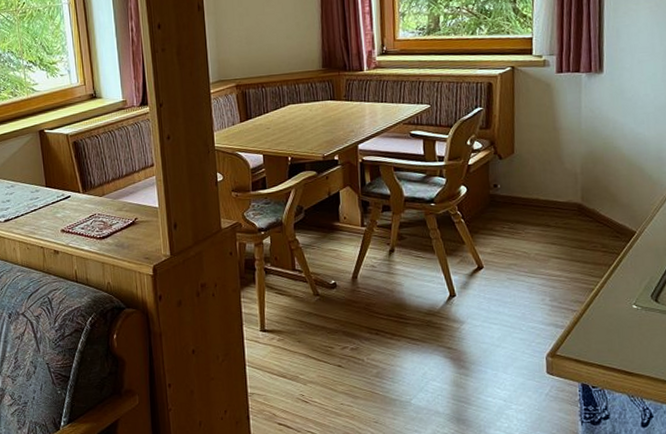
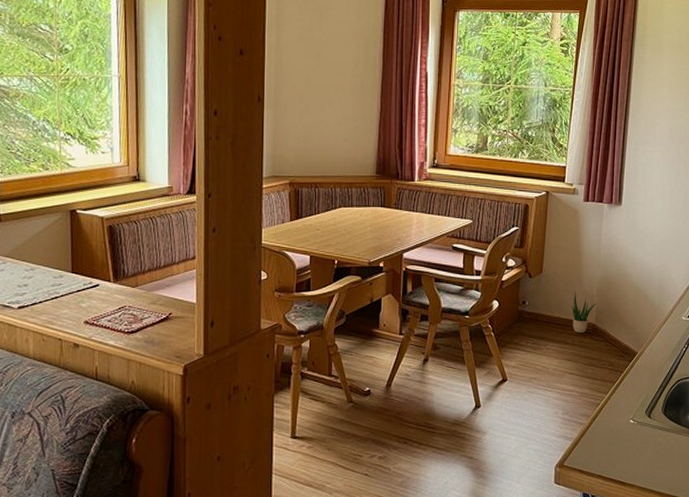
potted plant: none [550,170,583,214] -> present [570,292,598,333]

